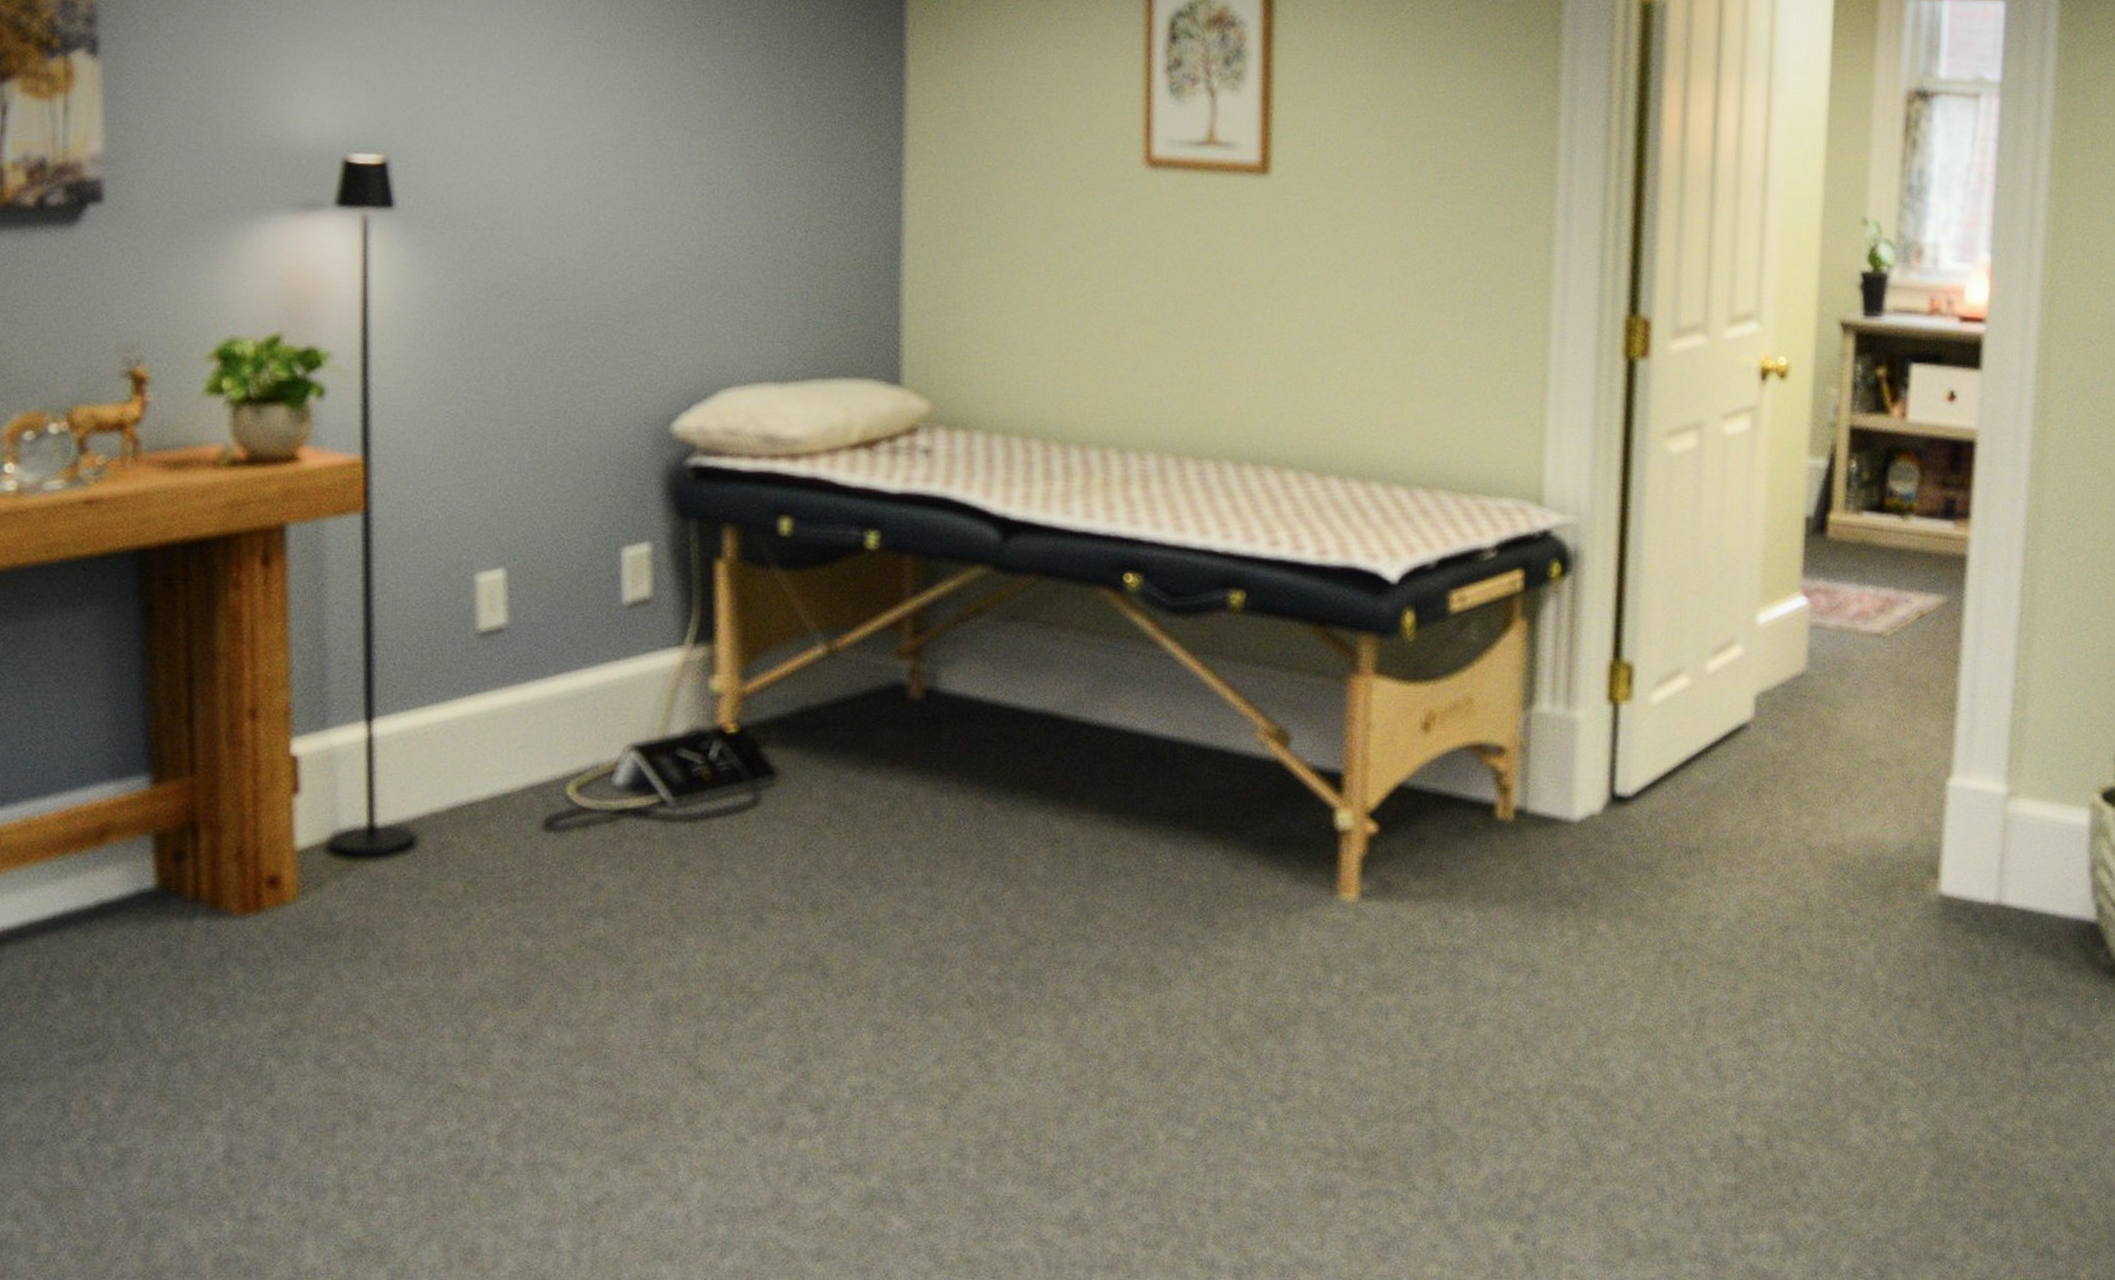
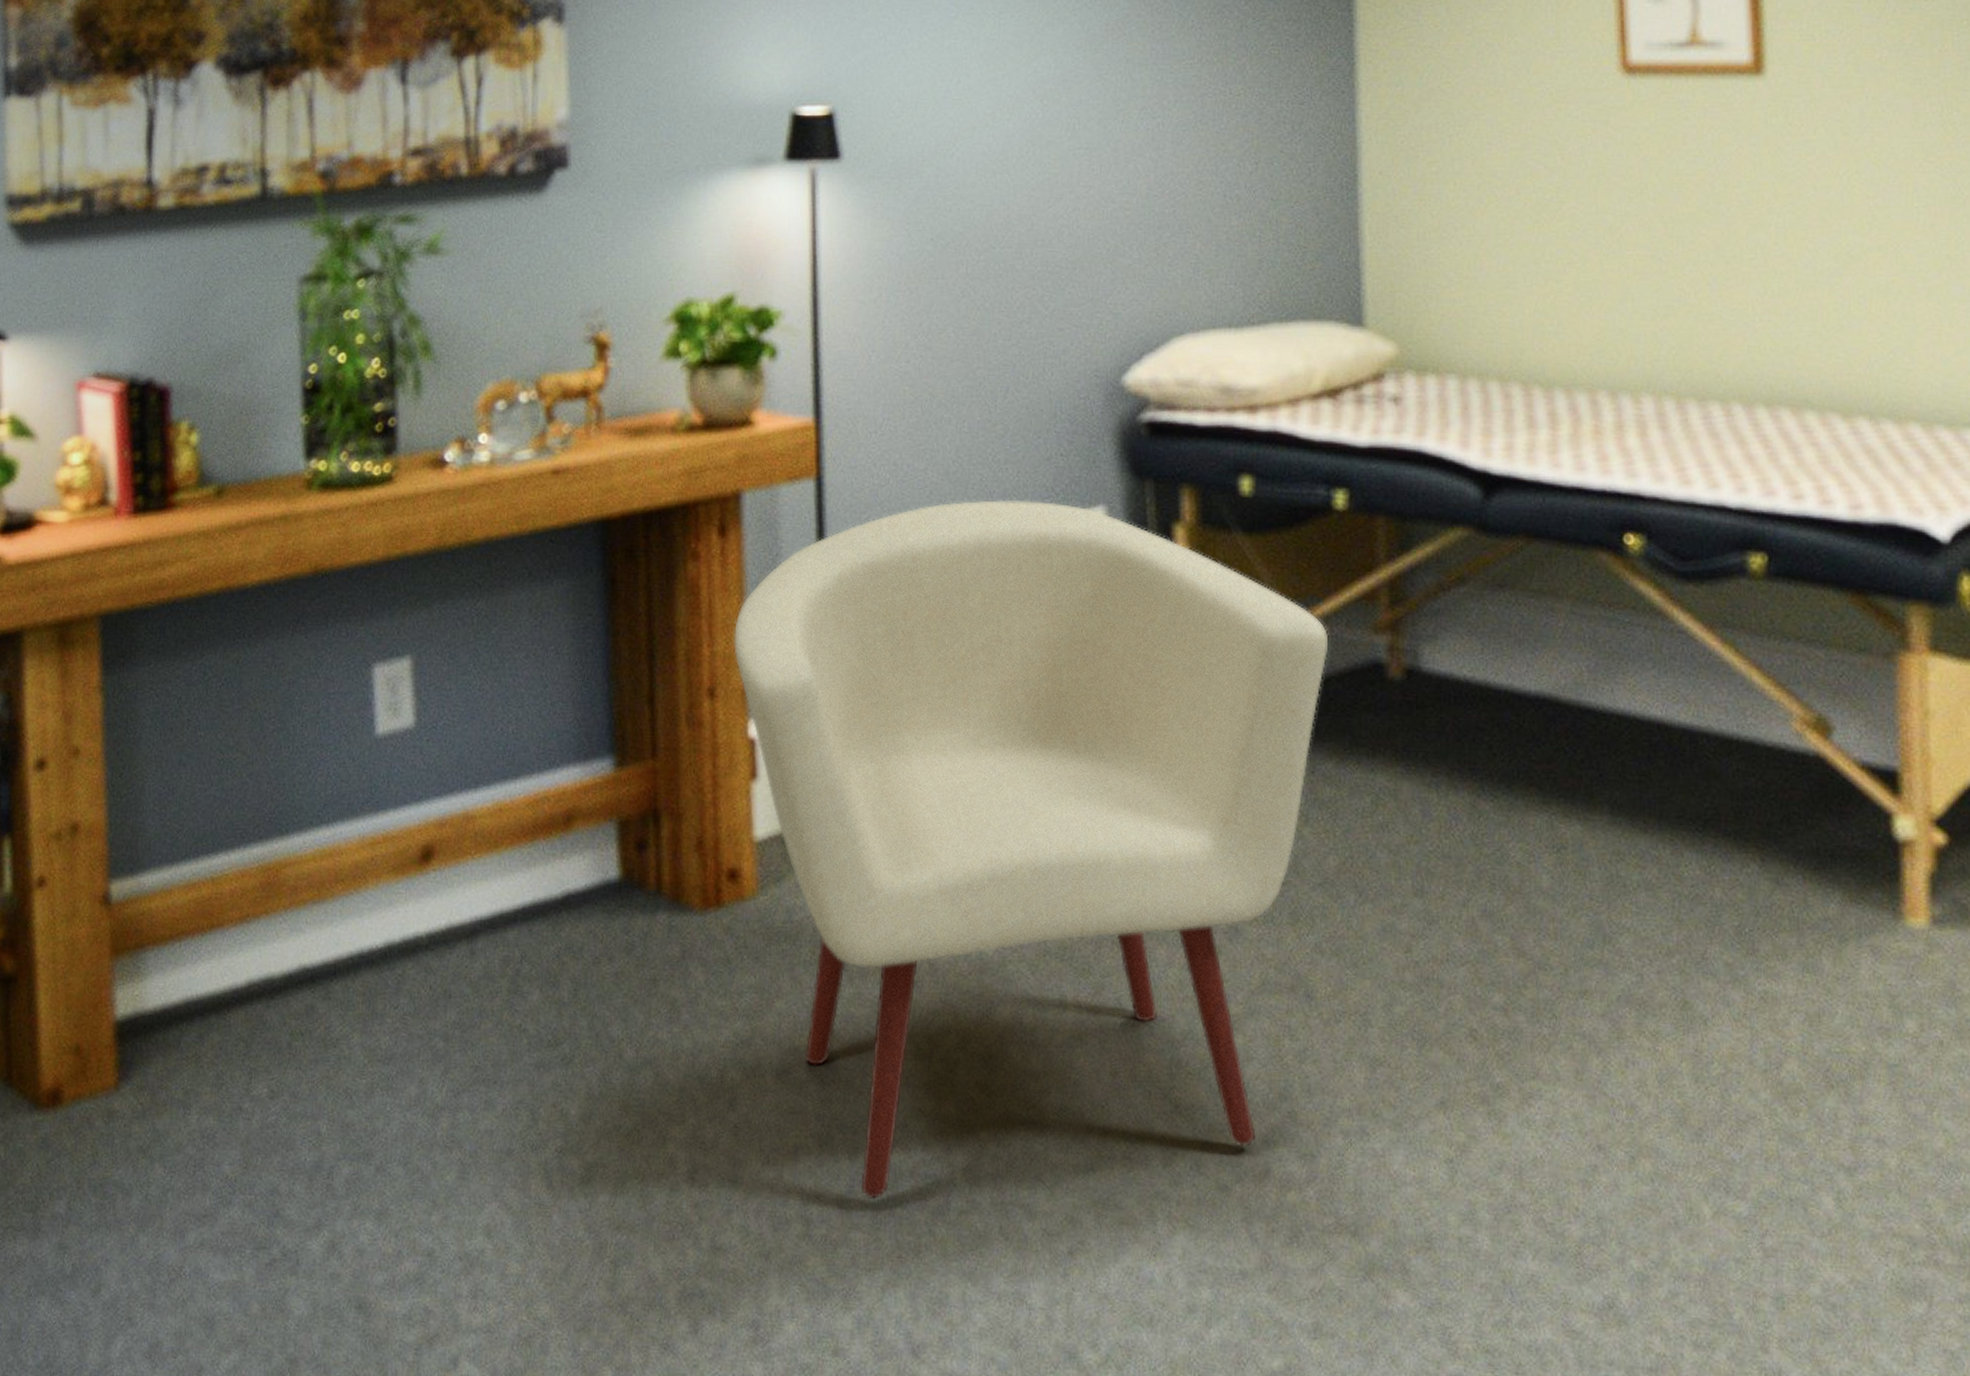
armchair: none [276,535,857,1167] -> present [733,500,1329,1200]

